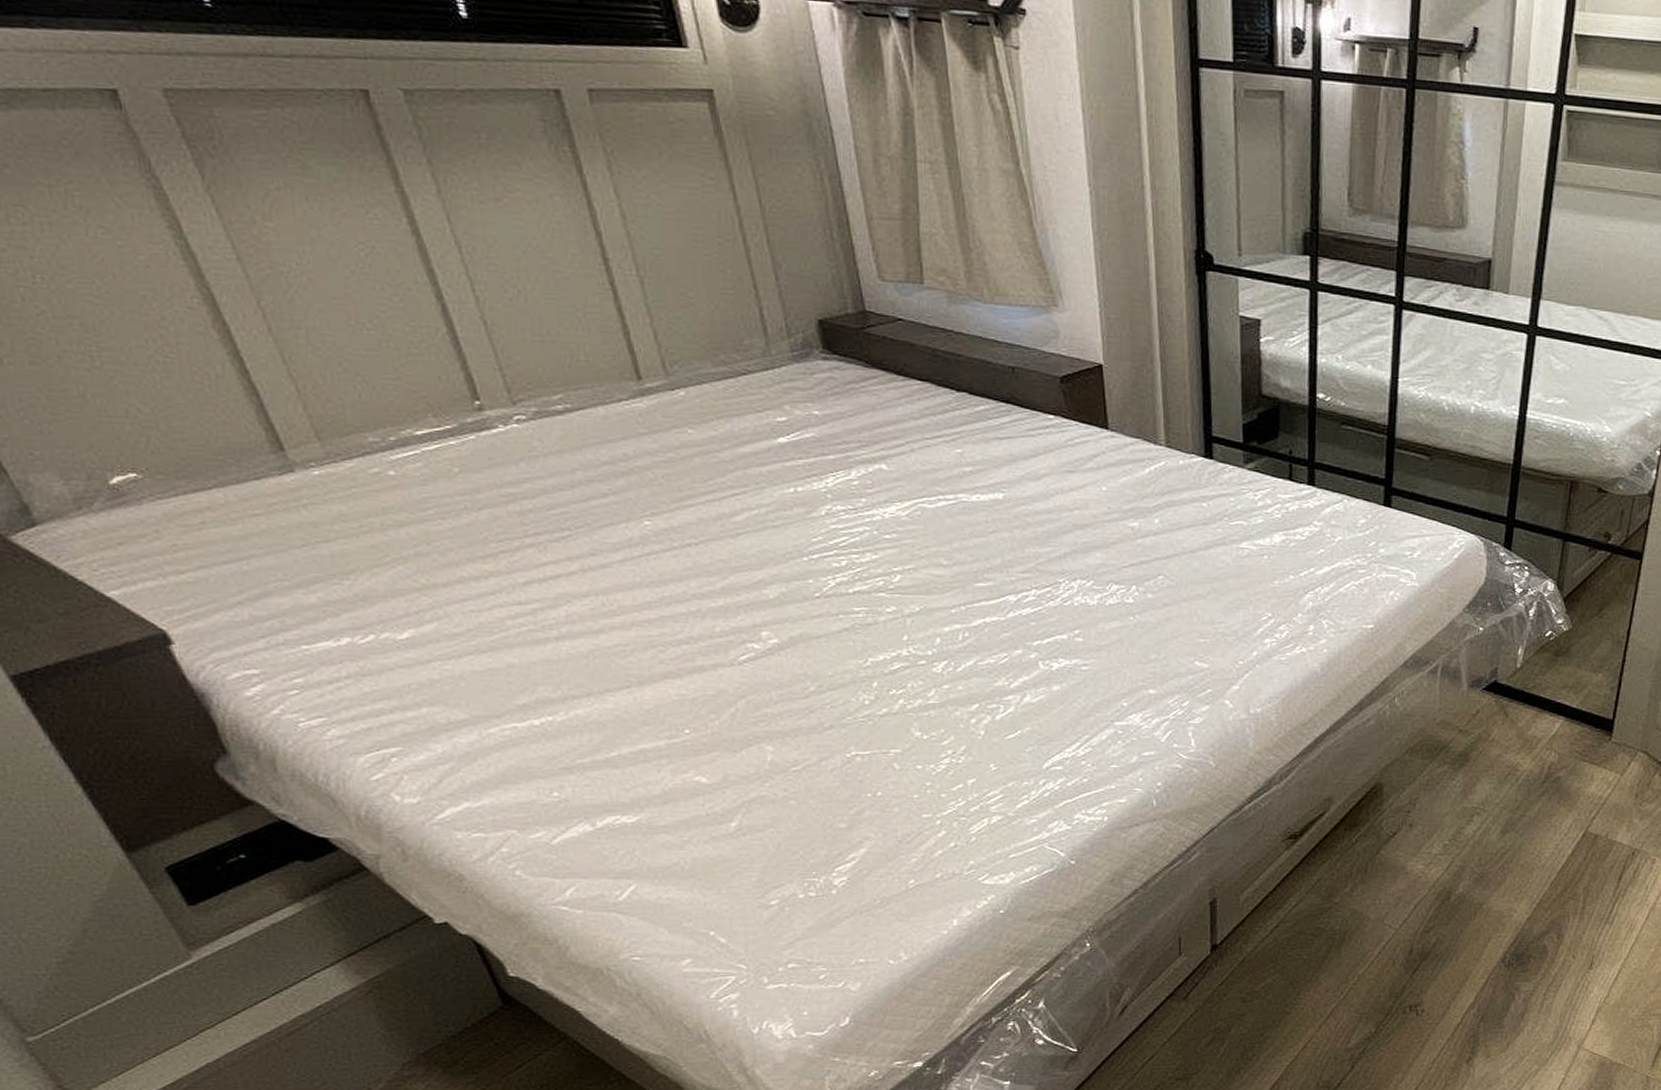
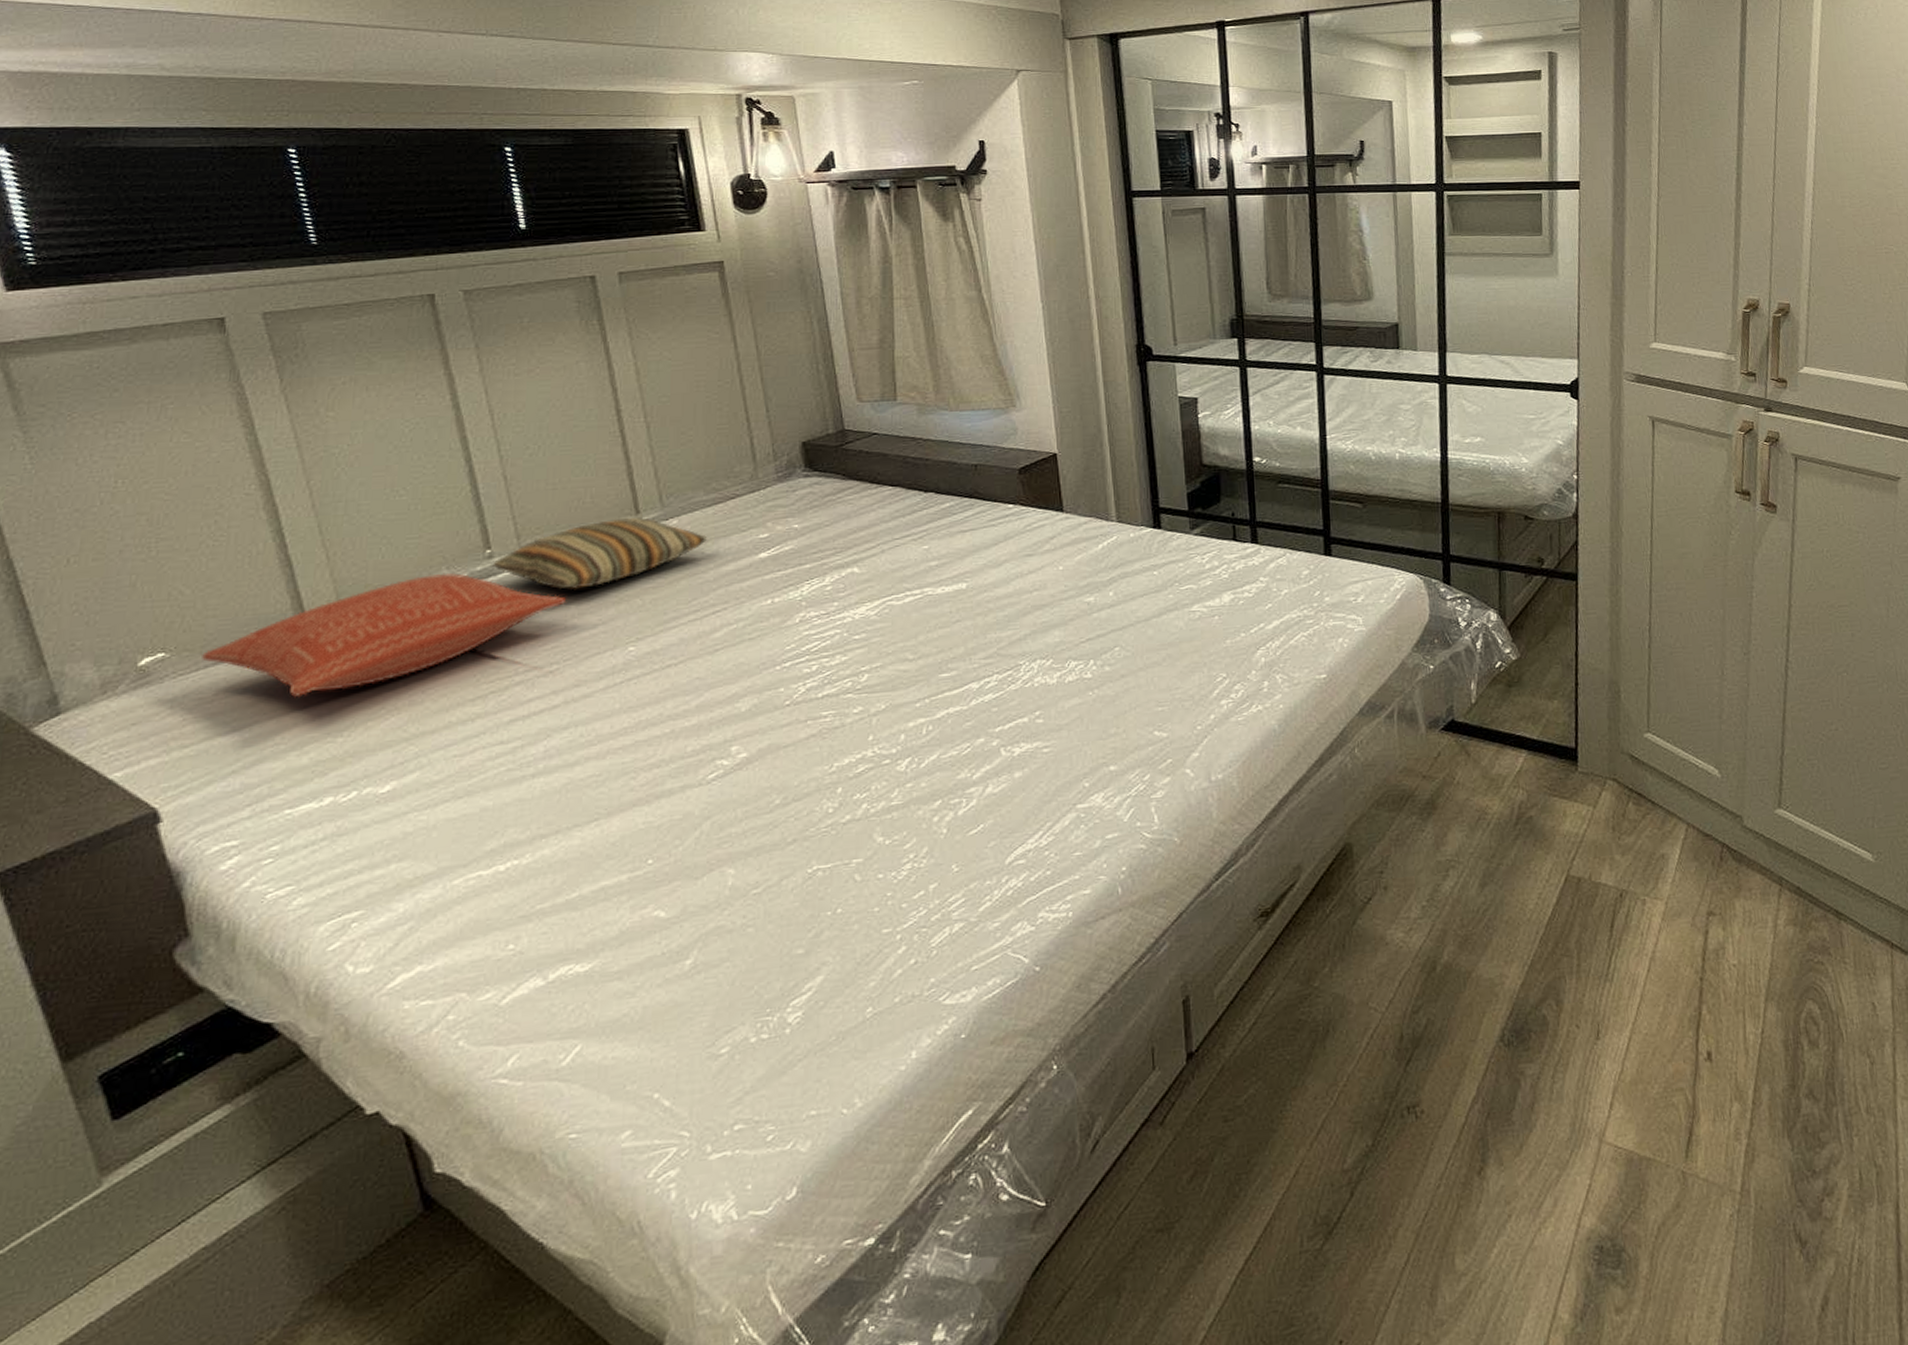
pillow: none [178,421,572,536] -> present [202,573,567,698]
pillow: none [482,381,720,455] -> present [491,518,708,590]

